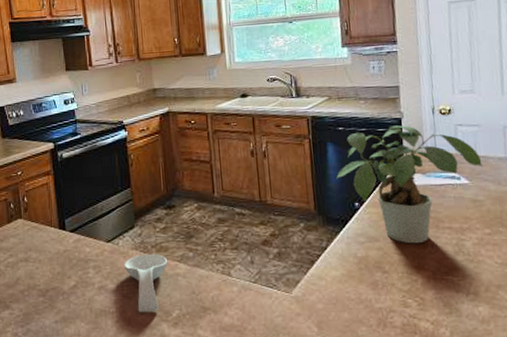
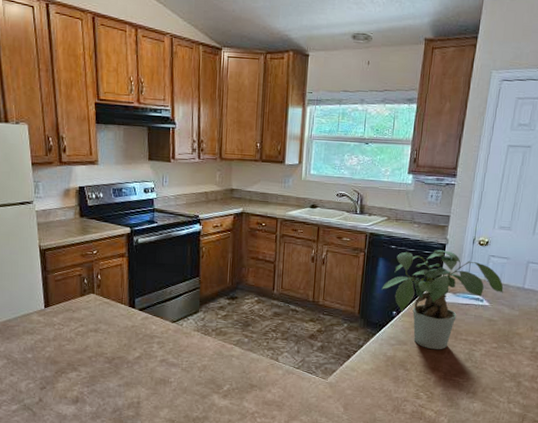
spoon rest: present [124,253,168,313] -> none [185,336,225,385]

